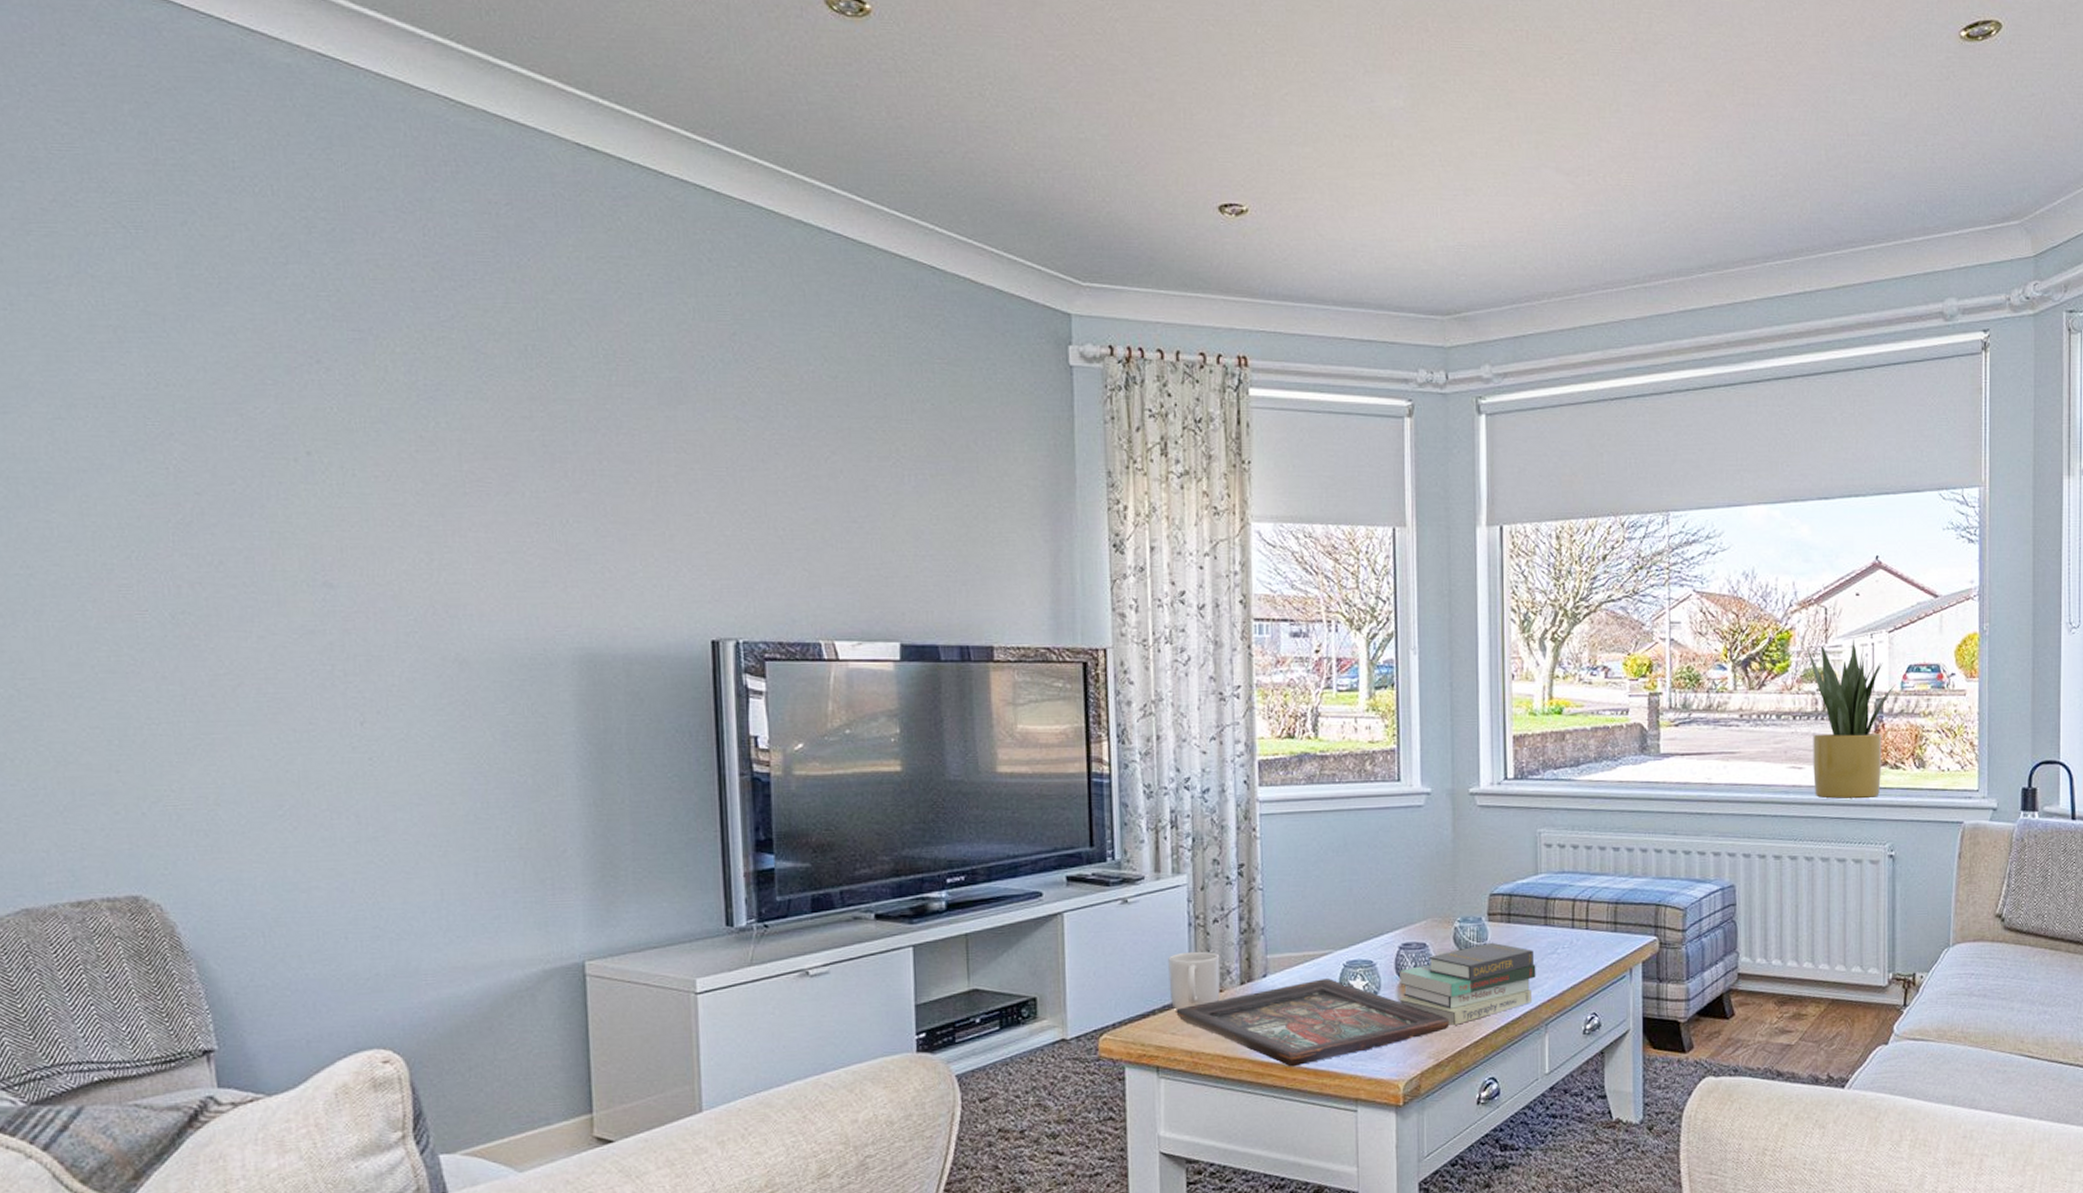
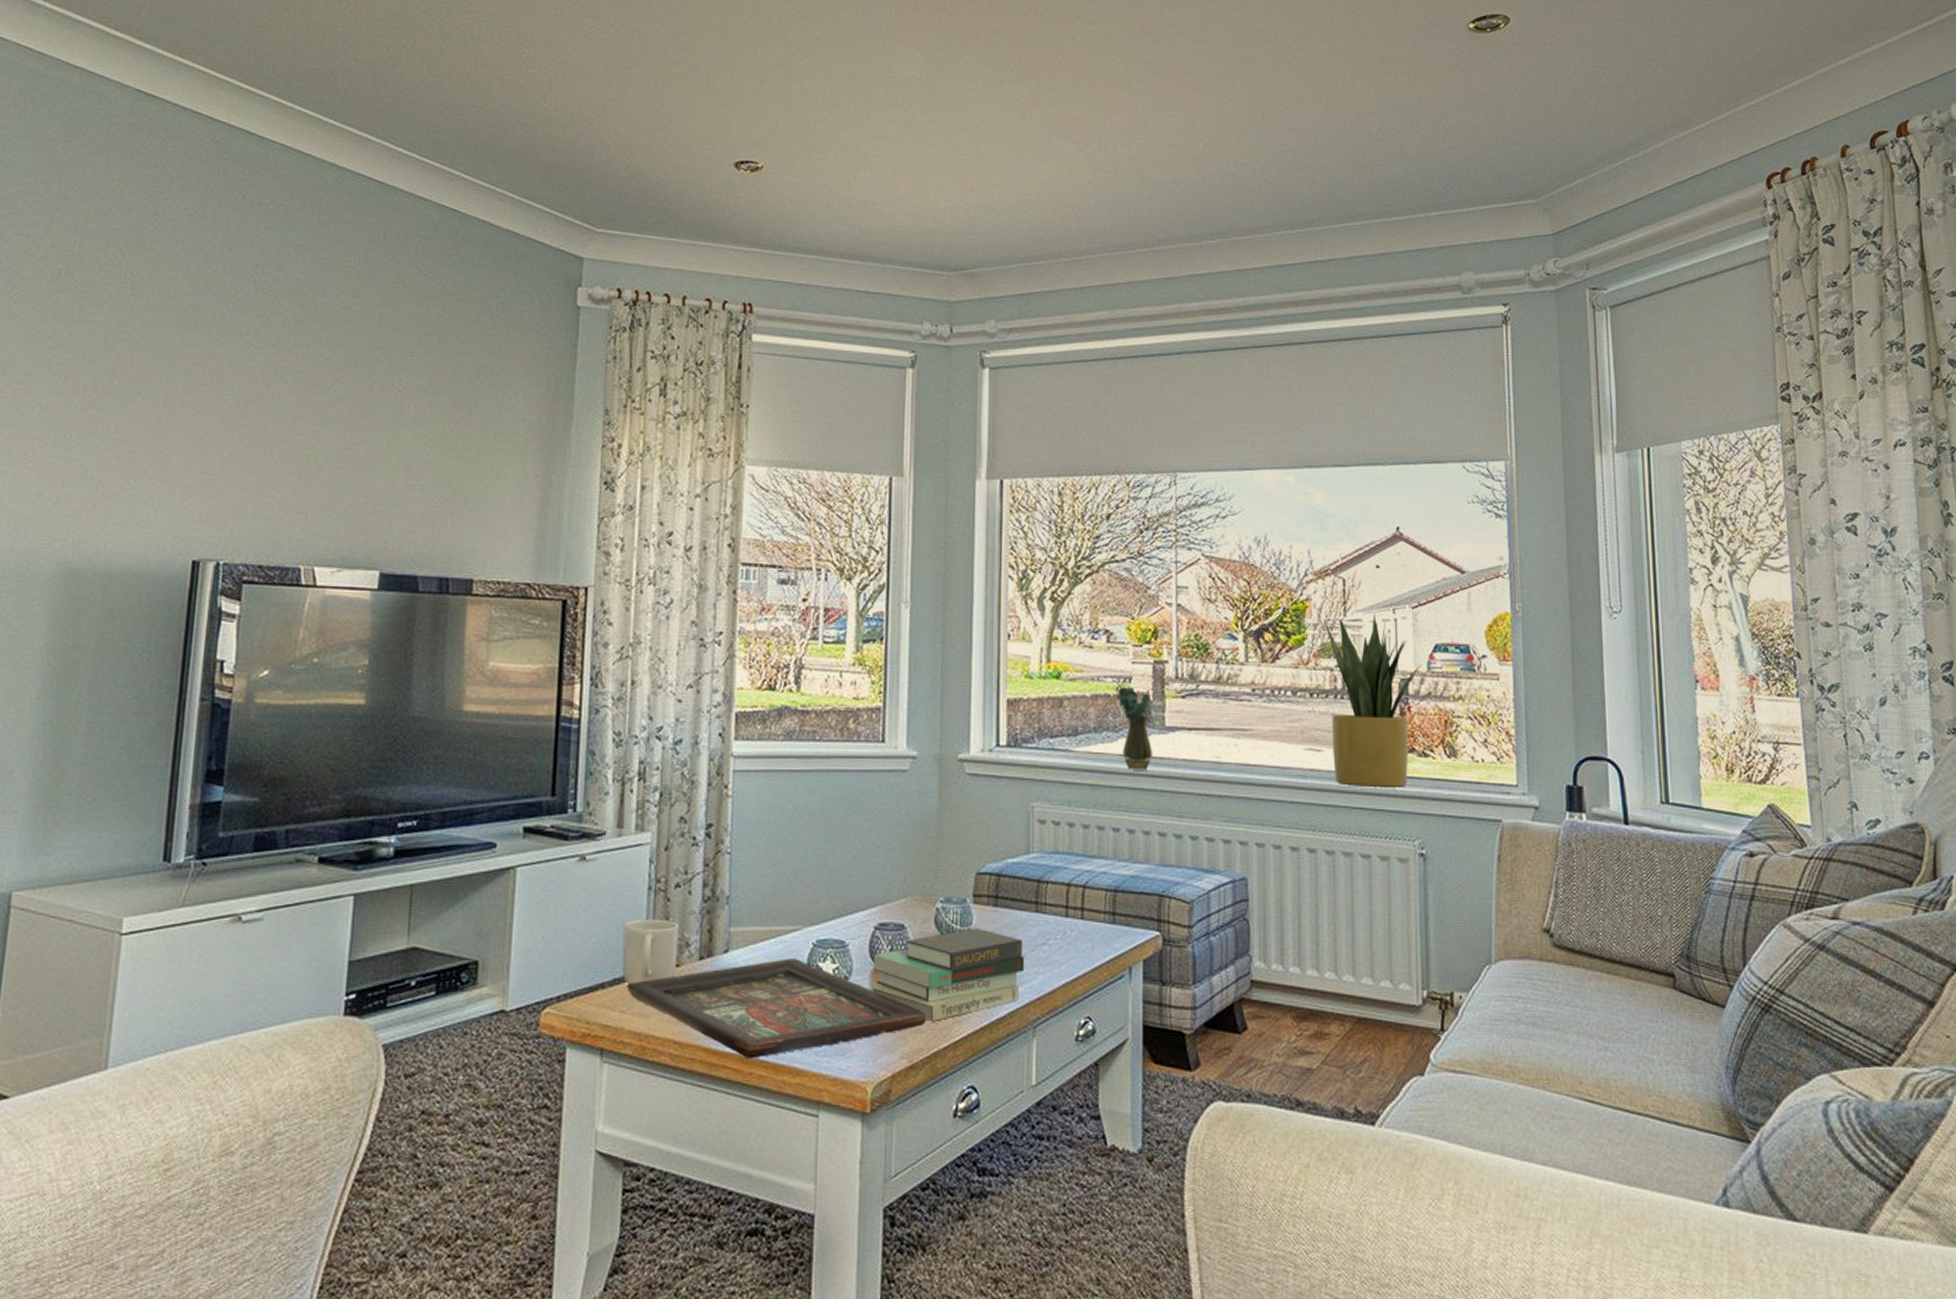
vase: none [1613,714,1648,795] -> present [1115,682,1152,770]

